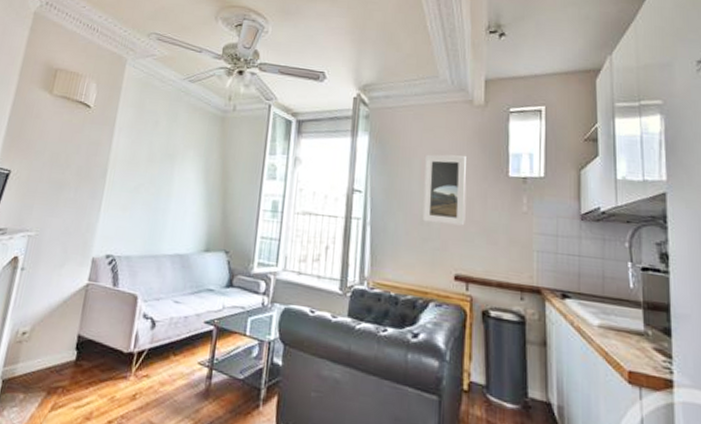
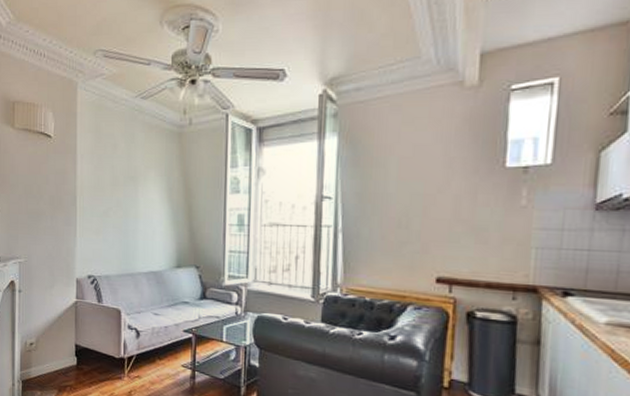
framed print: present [422,154,467,226] -> none [400,147,453,226]

